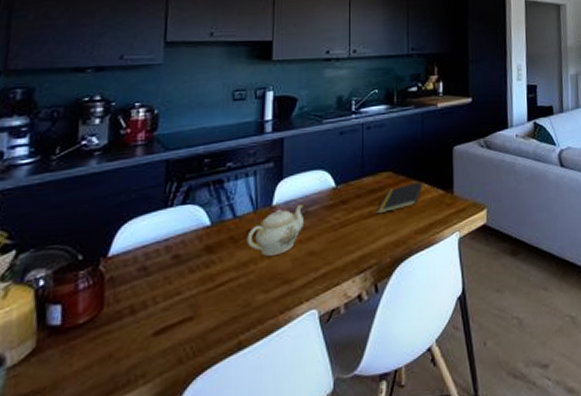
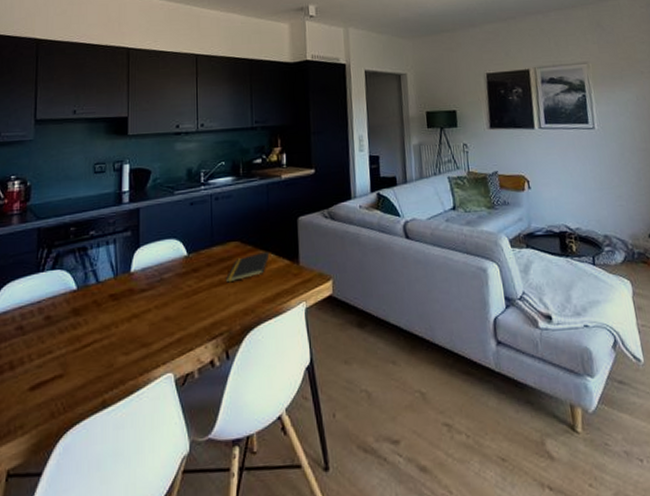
teapot: present [247,204,304,256] -> none [109,271,159,320]

